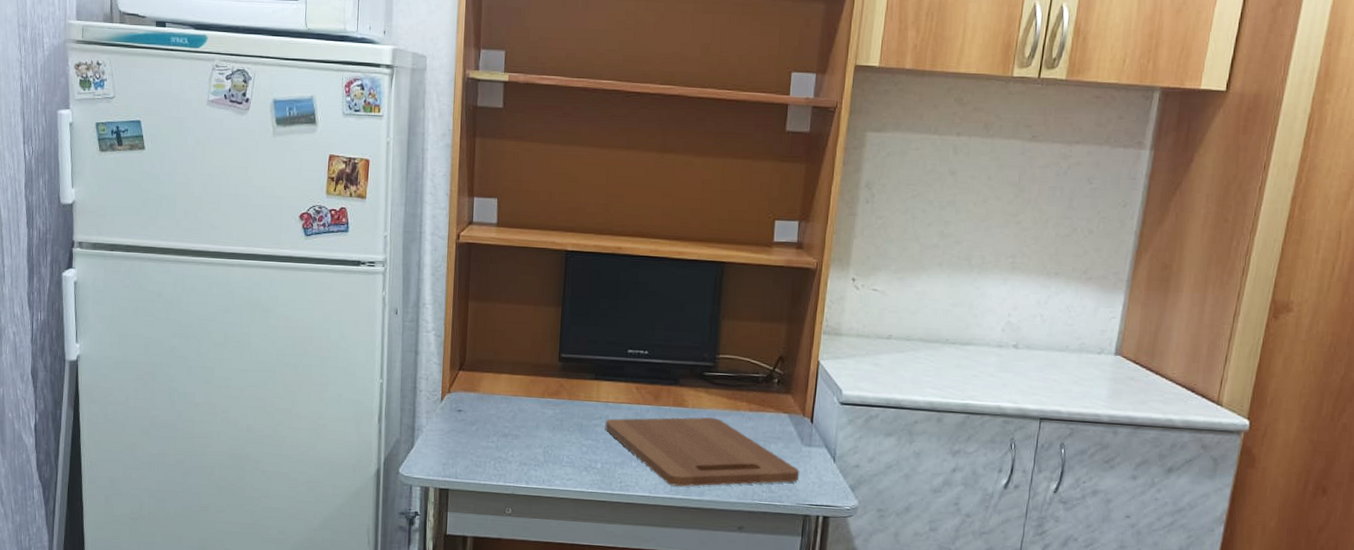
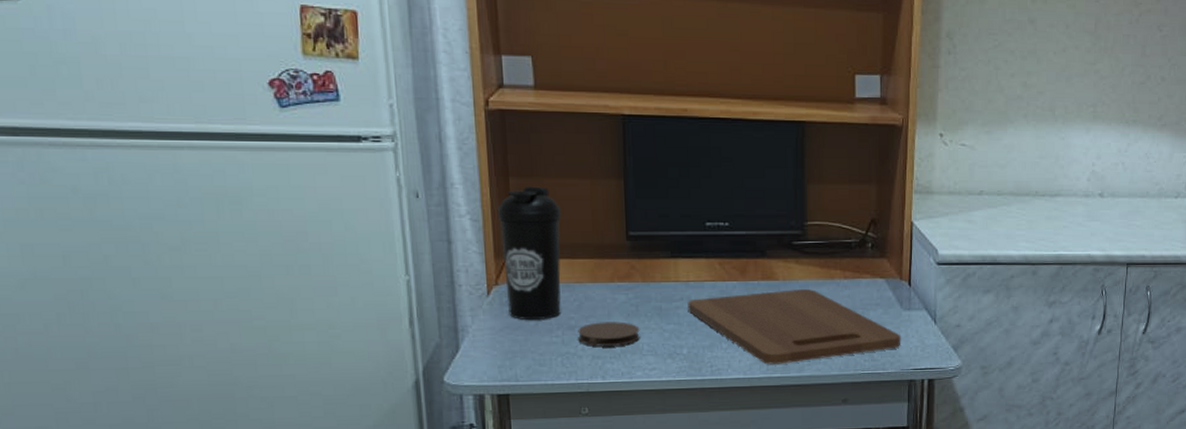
water bottle: none [456,309,508,426] -> present [498,186,562,320]
coaster: none [510,432,562,456] -> present [578,321,640,347]

